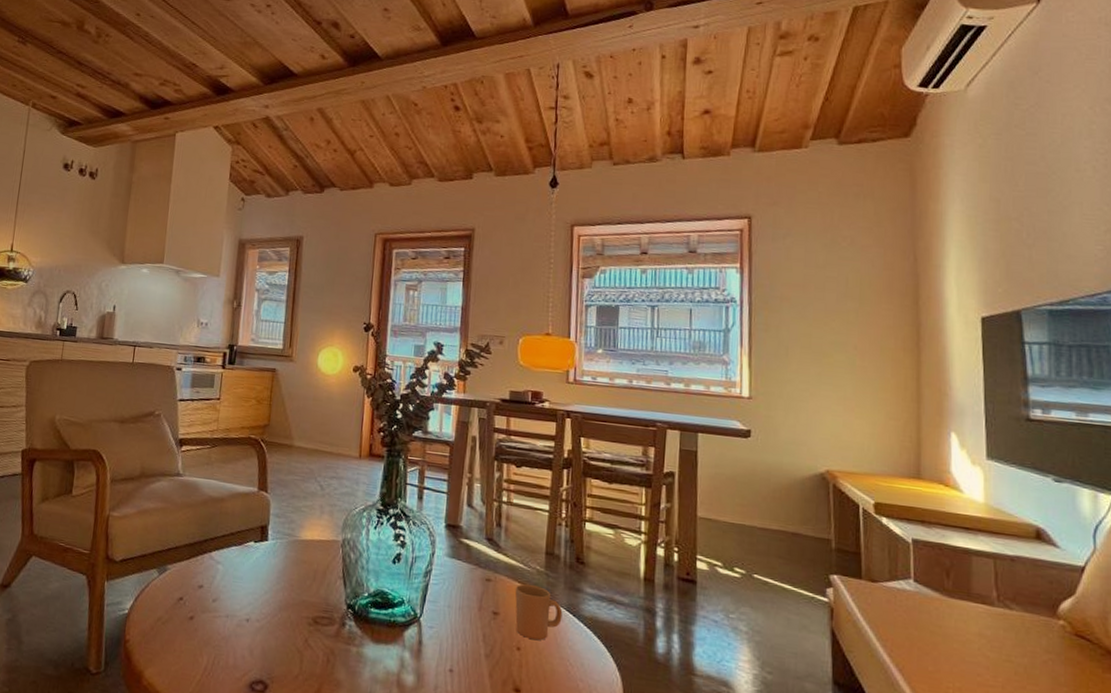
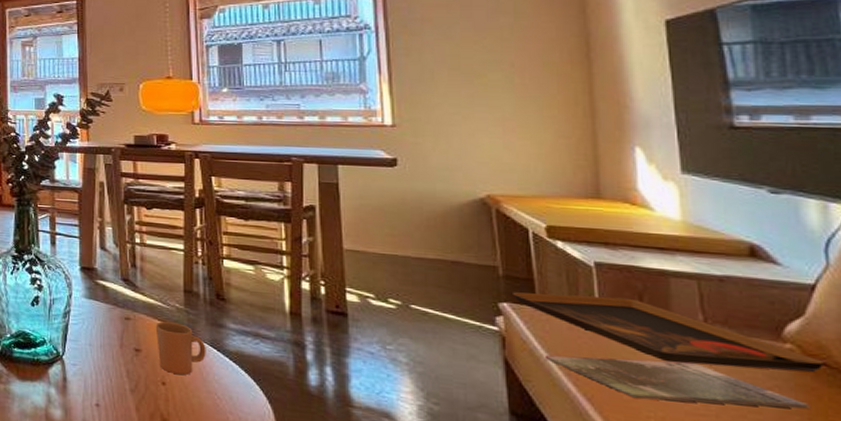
decorative tray: none [841,565,1090,647] -> present [511,292,826,372]
magazine: none [865,626,1075,682] -> present [544,355,810,410]

